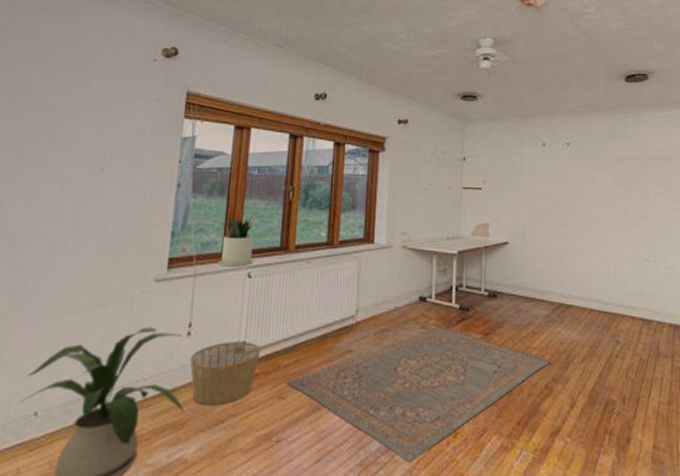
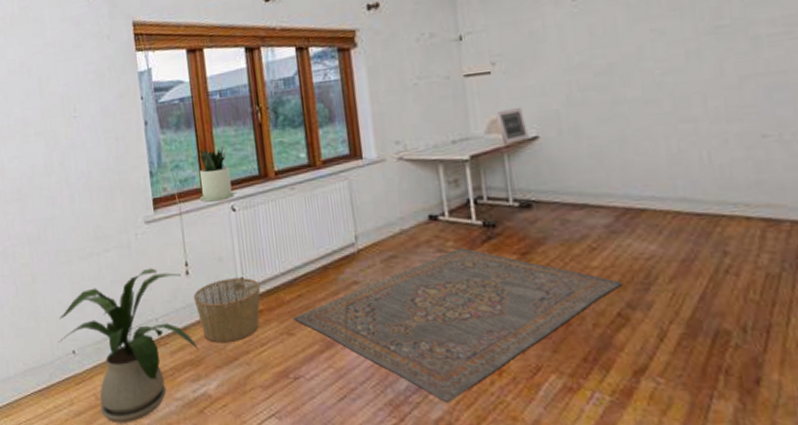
picture frame: none [481,218,502,245] -> present [496,108,529,145]

